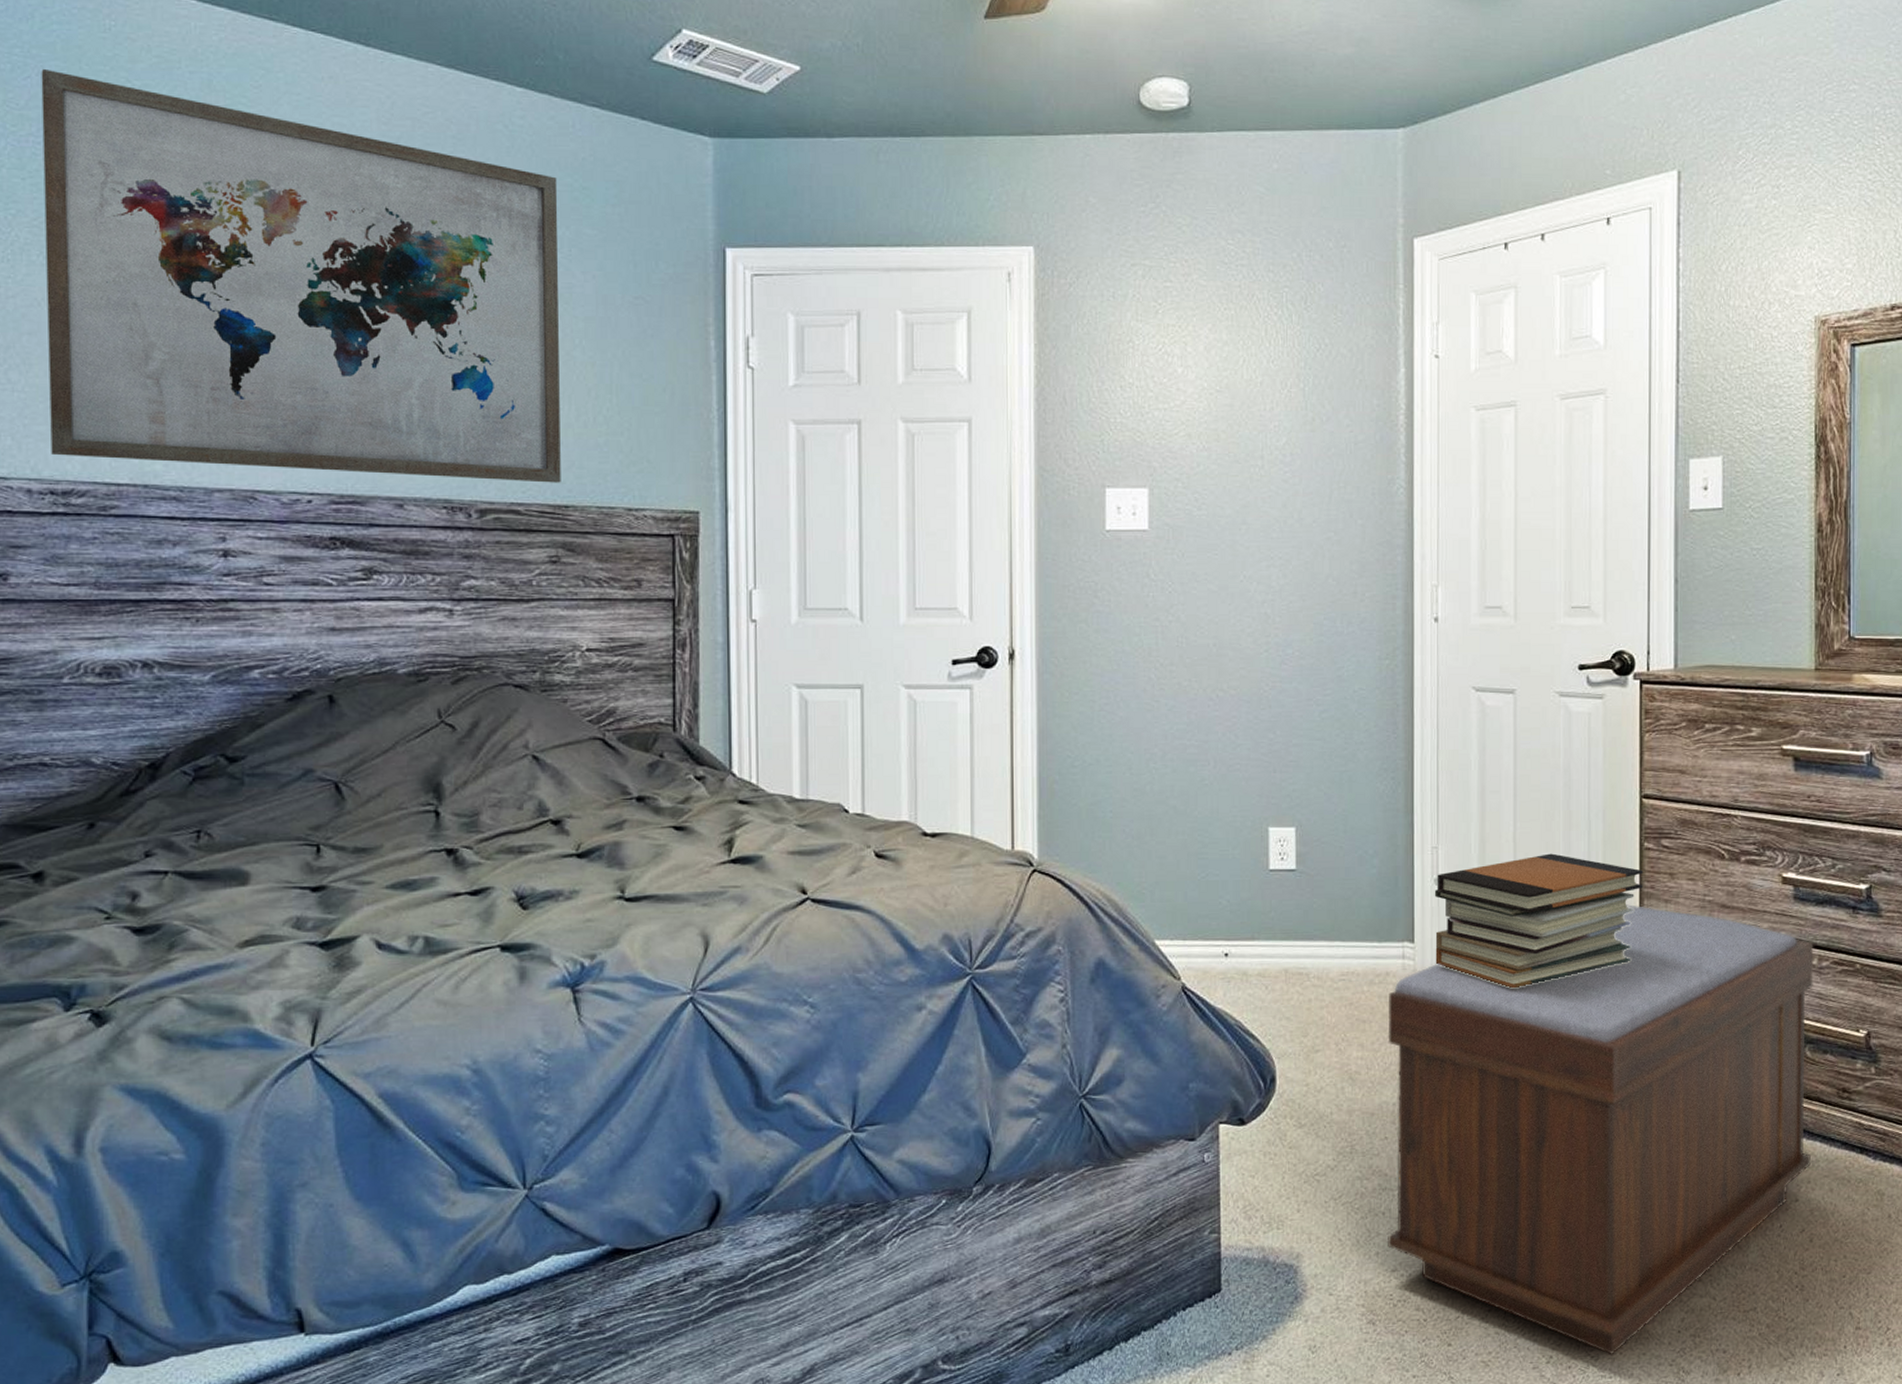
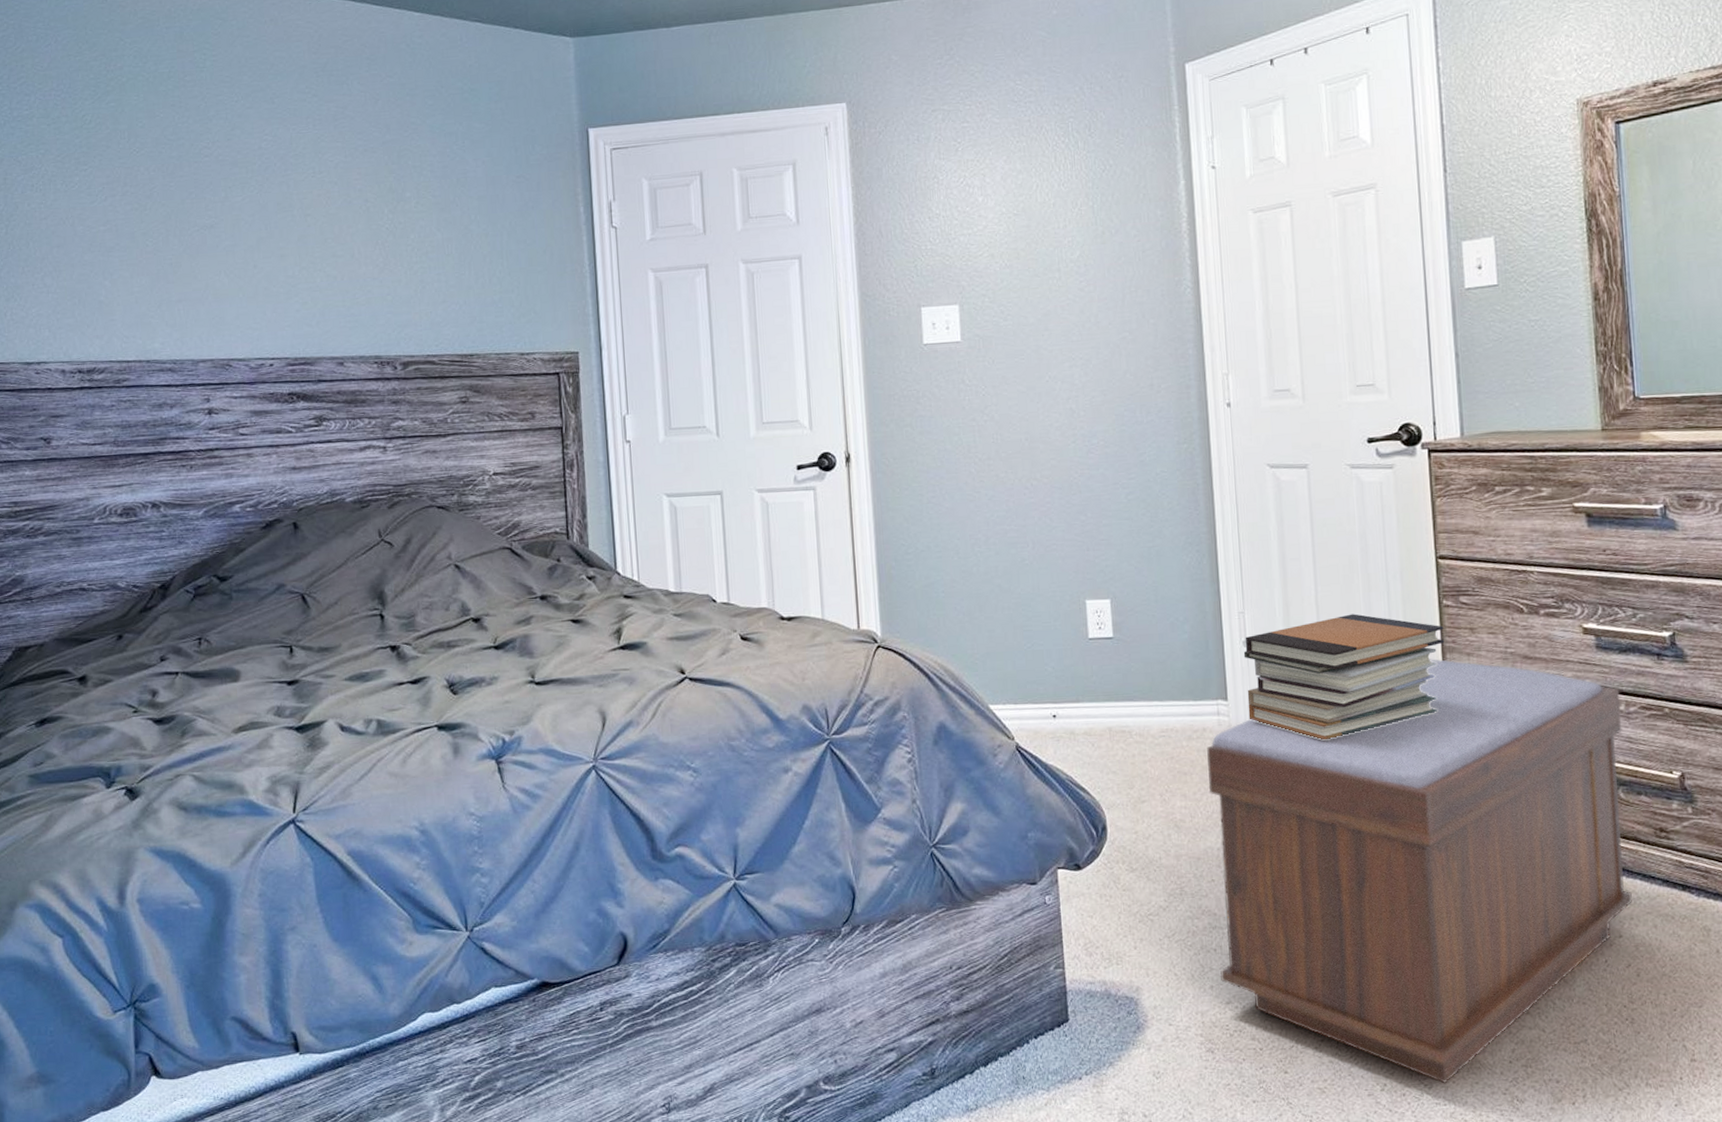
wall art: present [41,68,561,483] -> none [58,36,466,342]

